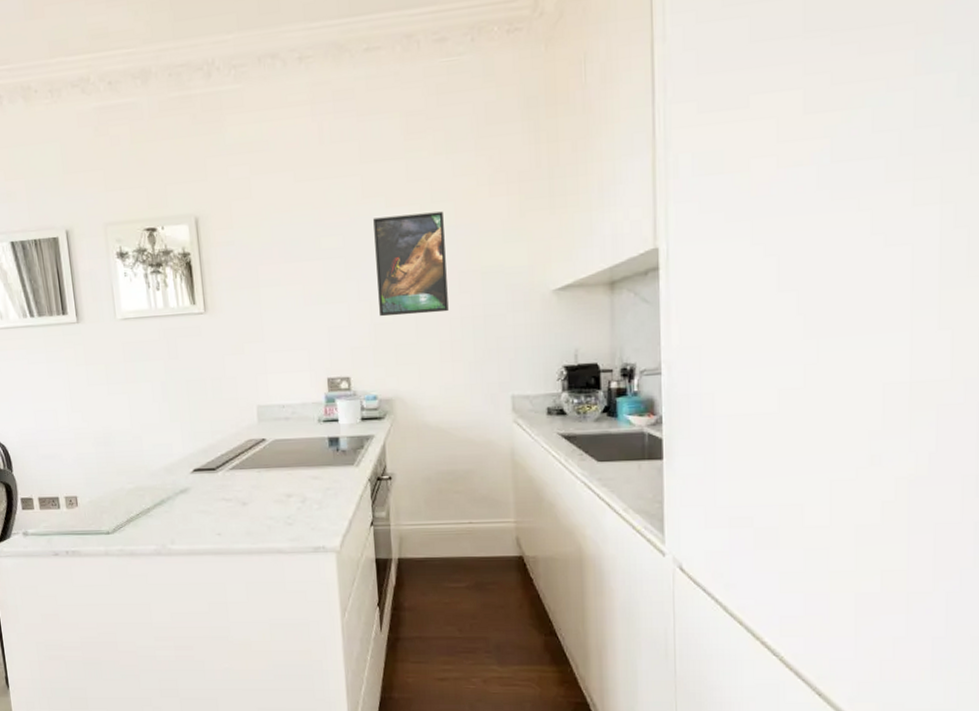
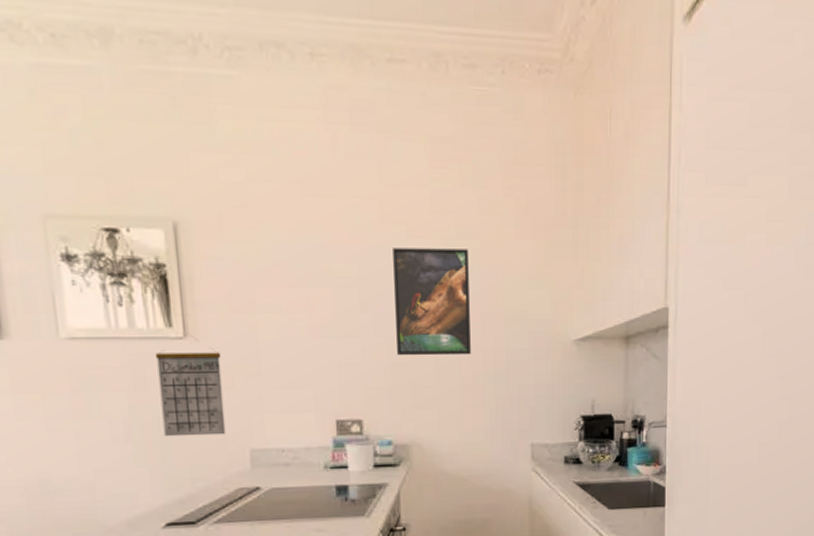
calendar: none [183,310,238,397] -> present [155,335,226,437]

